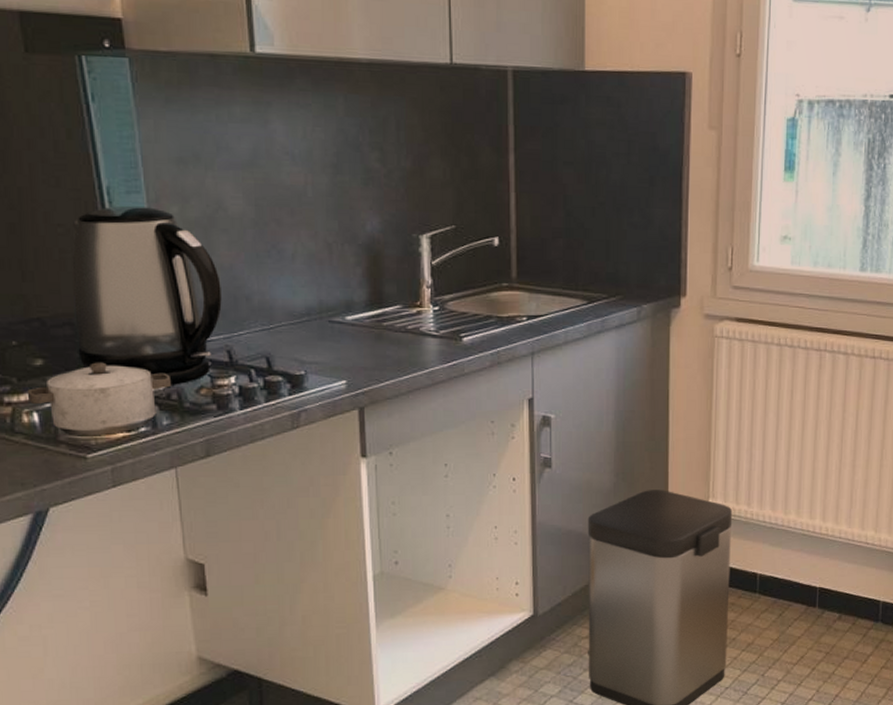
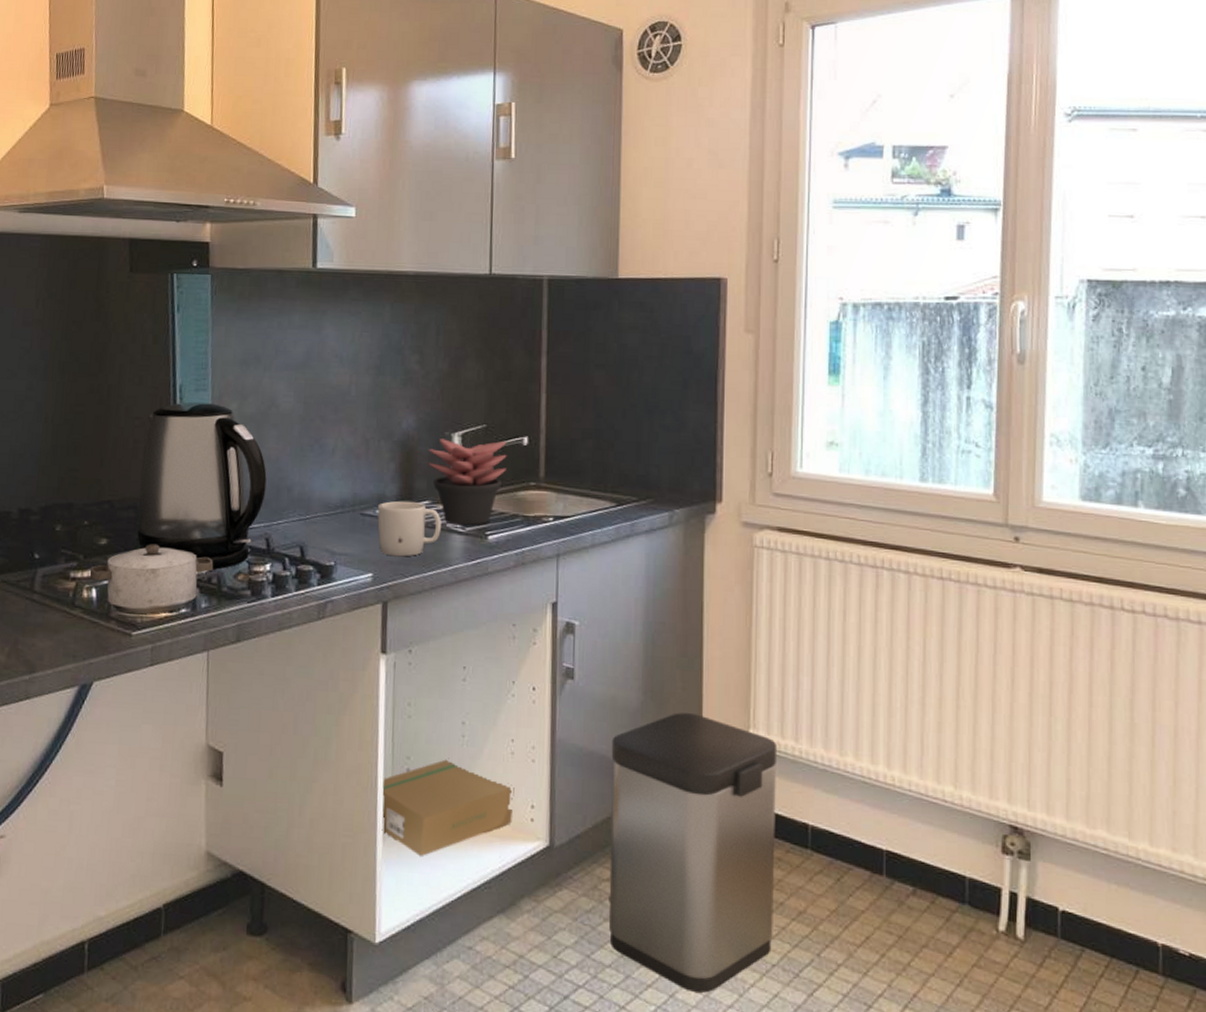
mug: none [346,306,414,363] -> present [377,500,441,557]
box: none [372,548,499,637] -> present [381,758,515,856]
succulent plant: none [396,241,478,328] -> present [428,439,507,525]

